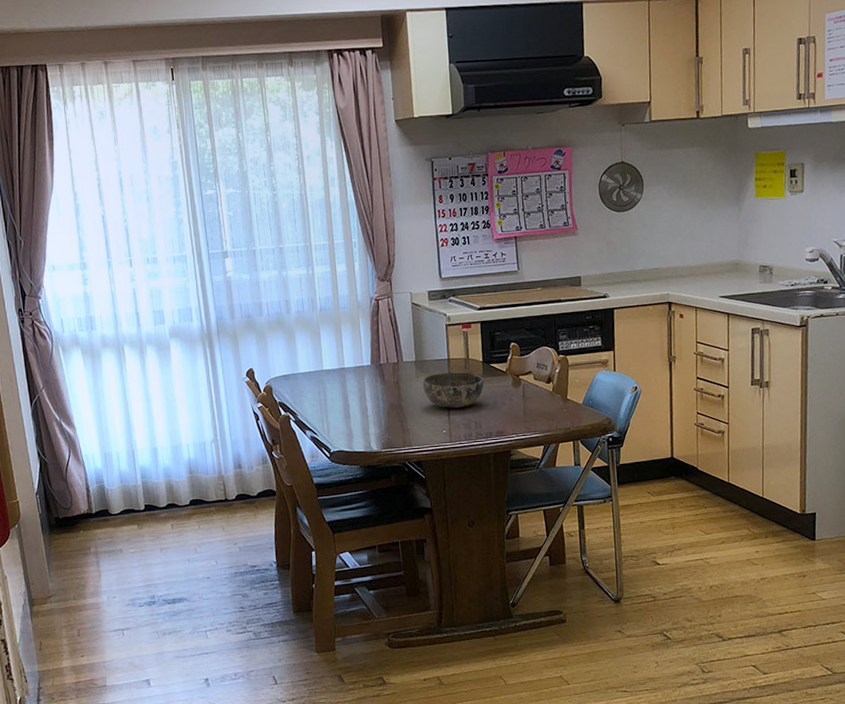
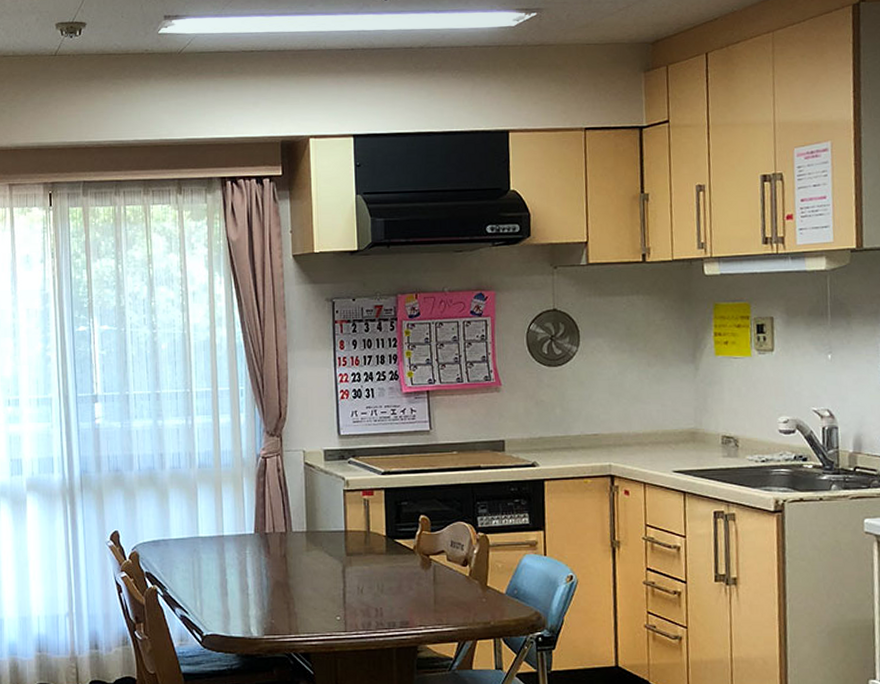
bowl: present [423,372,484,408] -> none [315,547,387,590]

